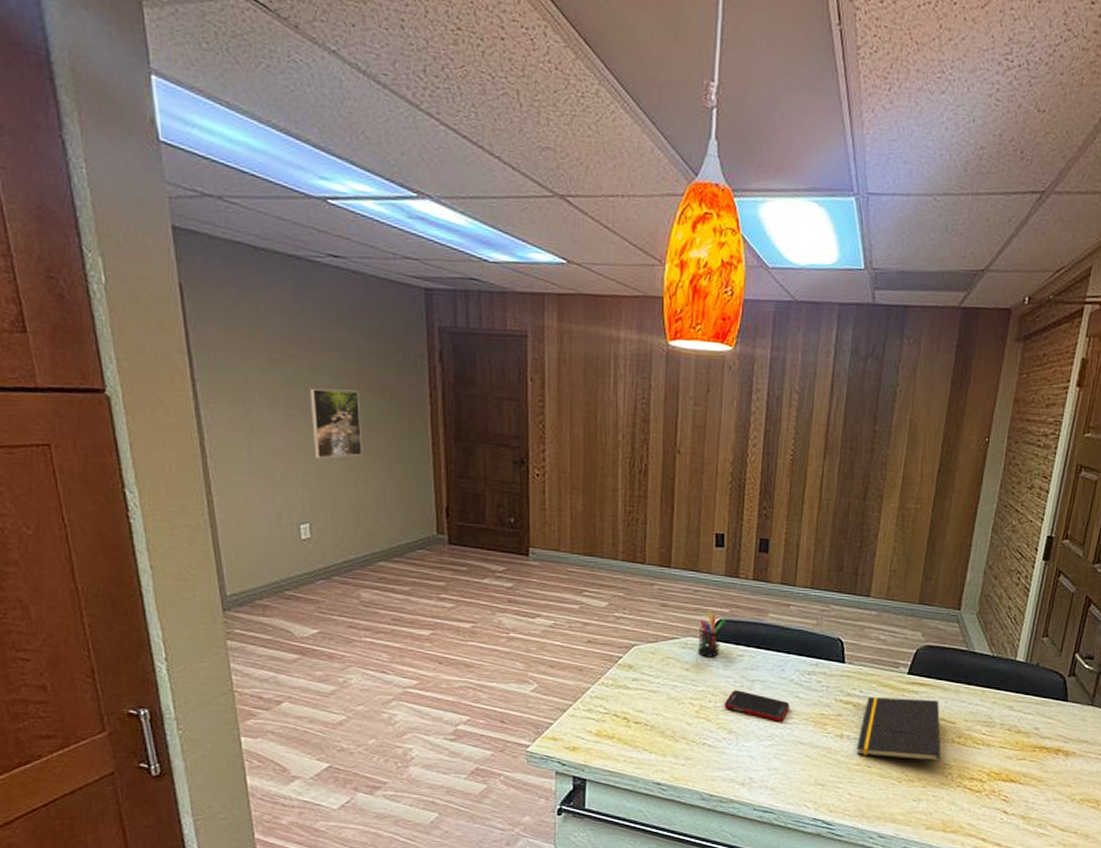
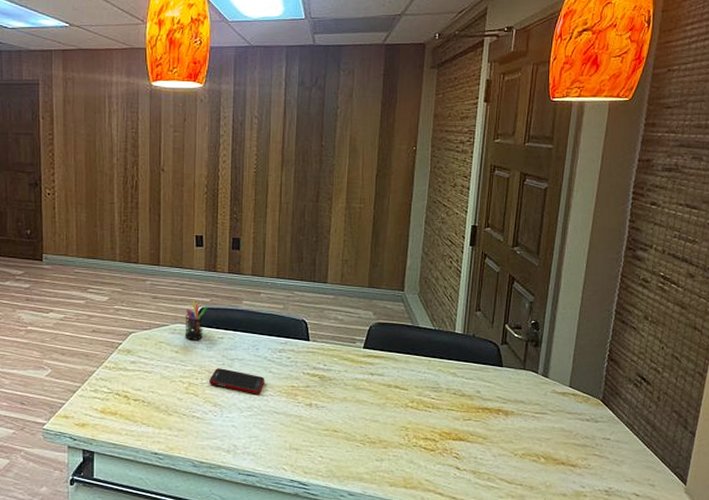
notepad: present [857,697,941,762] -> none [324,369,398,425]

